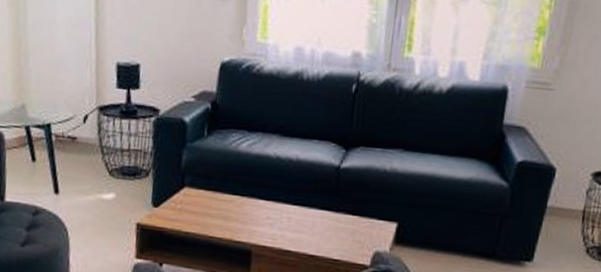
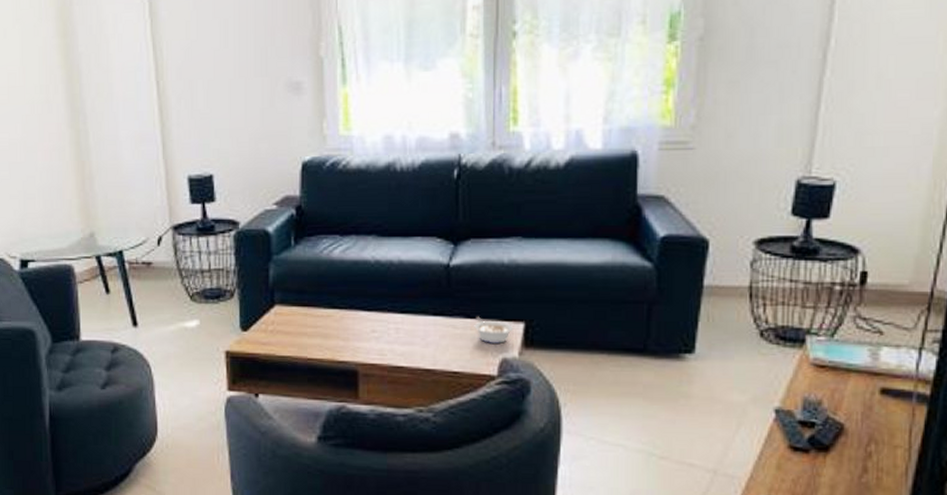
legume: none [355,215,388,239] -> present [474,317,514,345]

